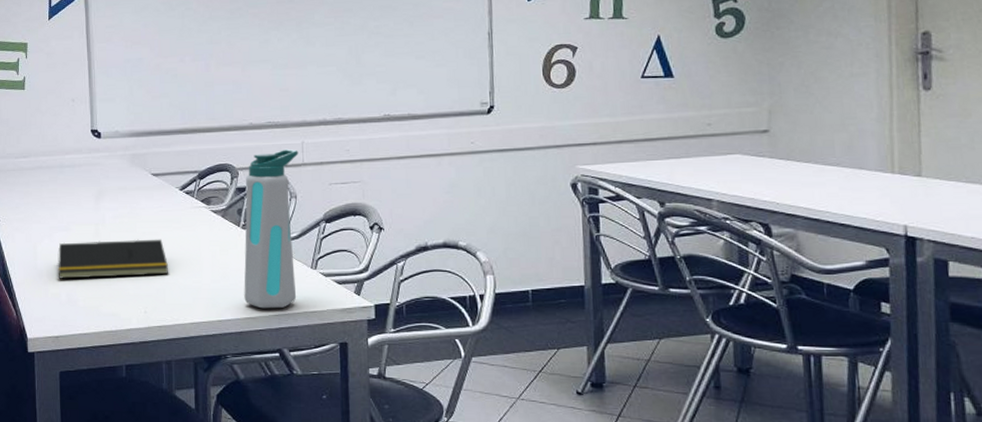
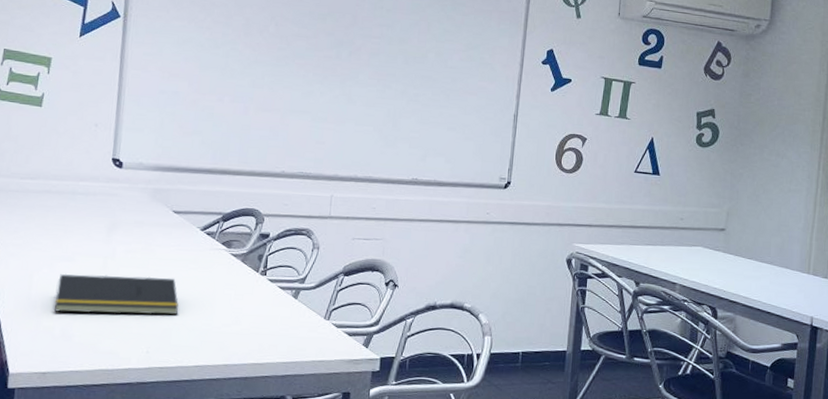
water bottle: present [244,148,299,309] -> none [254,200,327,356]

